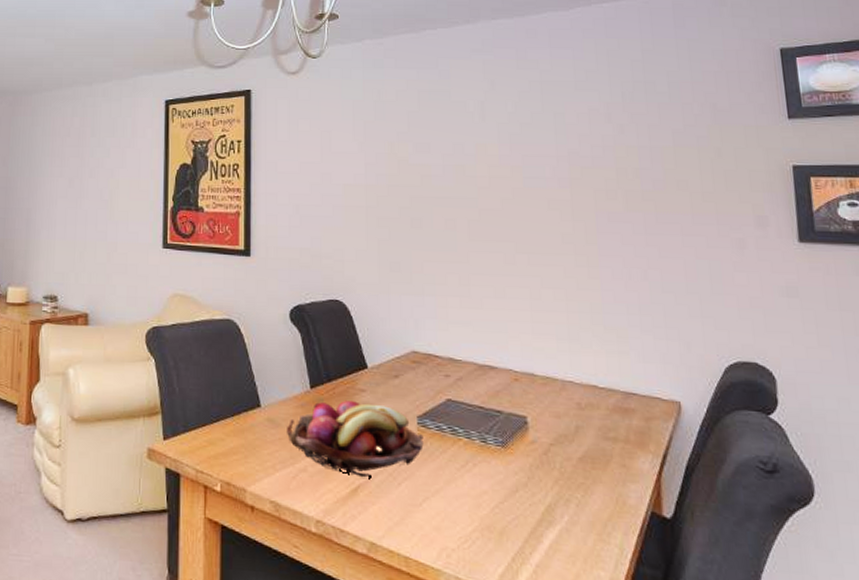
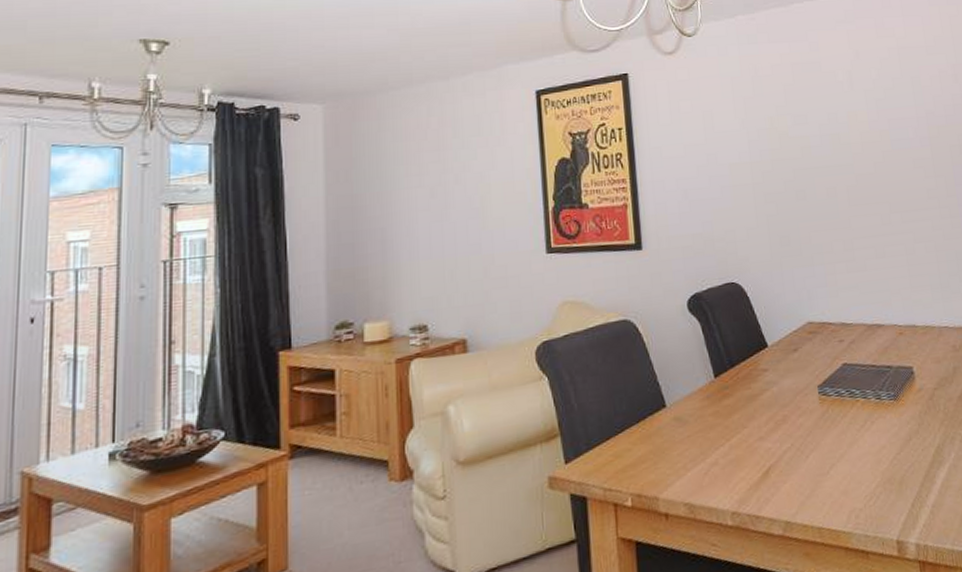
fruit basket: present [287,401,424,478] -> none [694,381,826,459]

